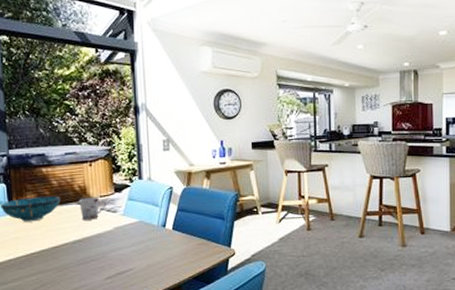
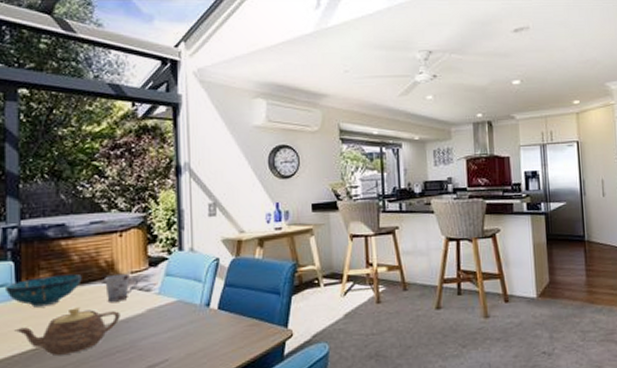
teapot: none [10,223,93,261] -> present [15,307,120,355]

